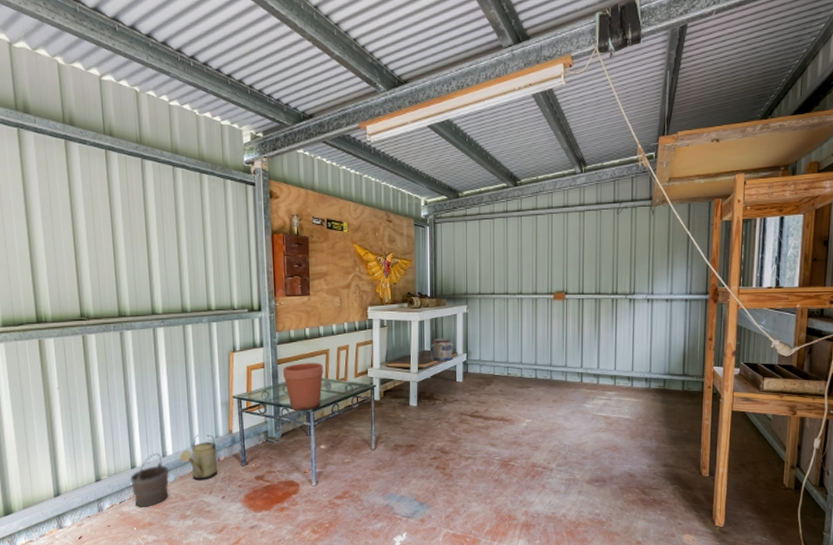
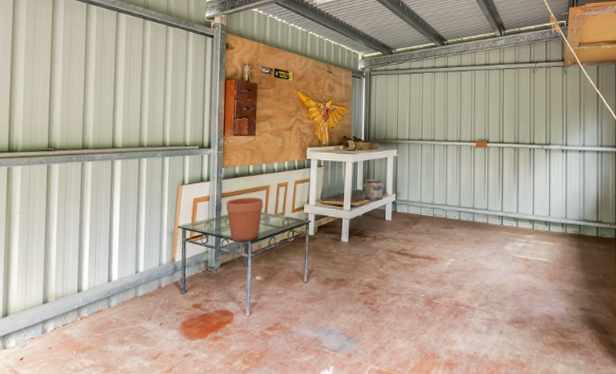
bucket: present [130,453,169,508] -> none [76,278,113,332]
watering can: present [179,434,217,481] -> none [123,262,159,307]

